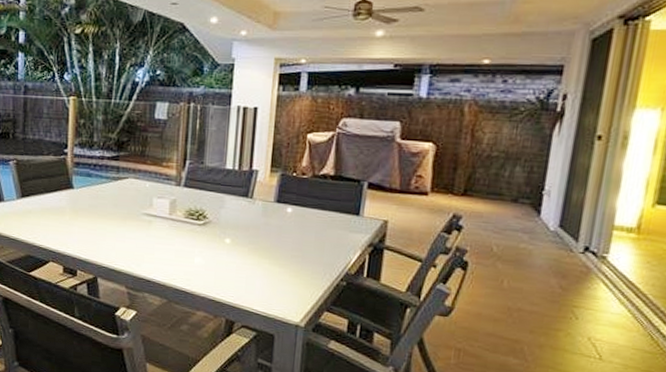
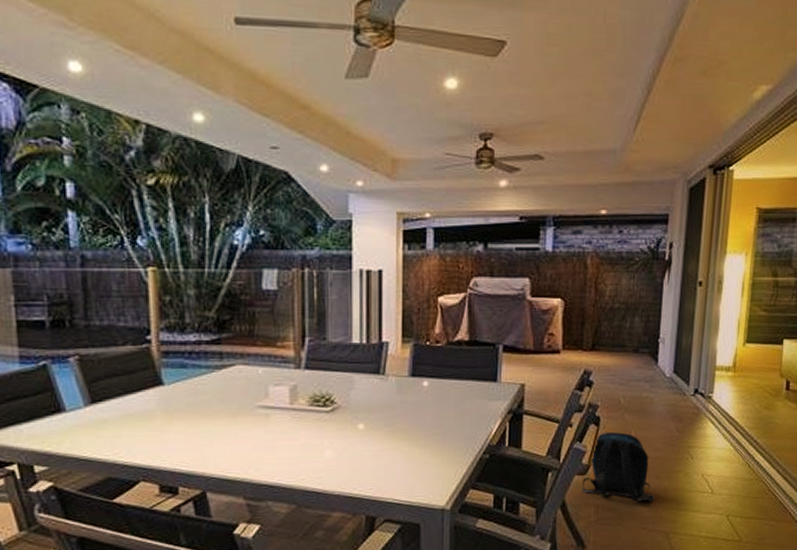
backpack: none [443,277,526,356] -> present [582,431,654,502]

